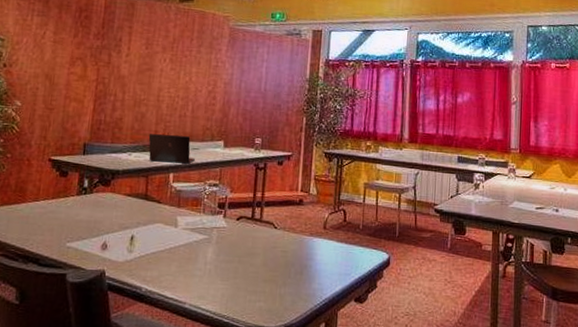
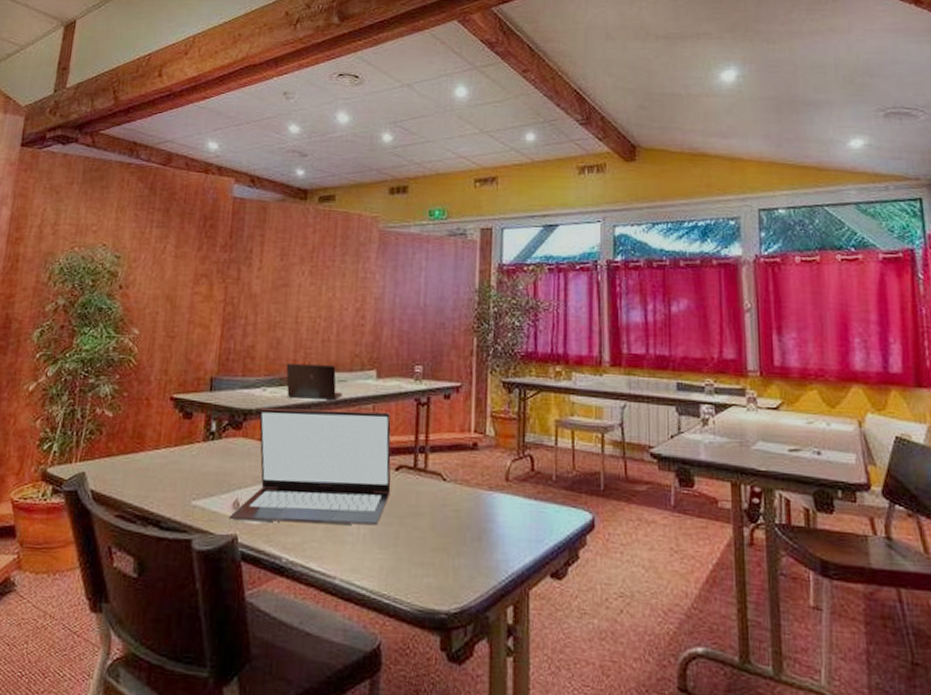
laptop: none [98,170,235,263] -> present [229,408,391,526]

